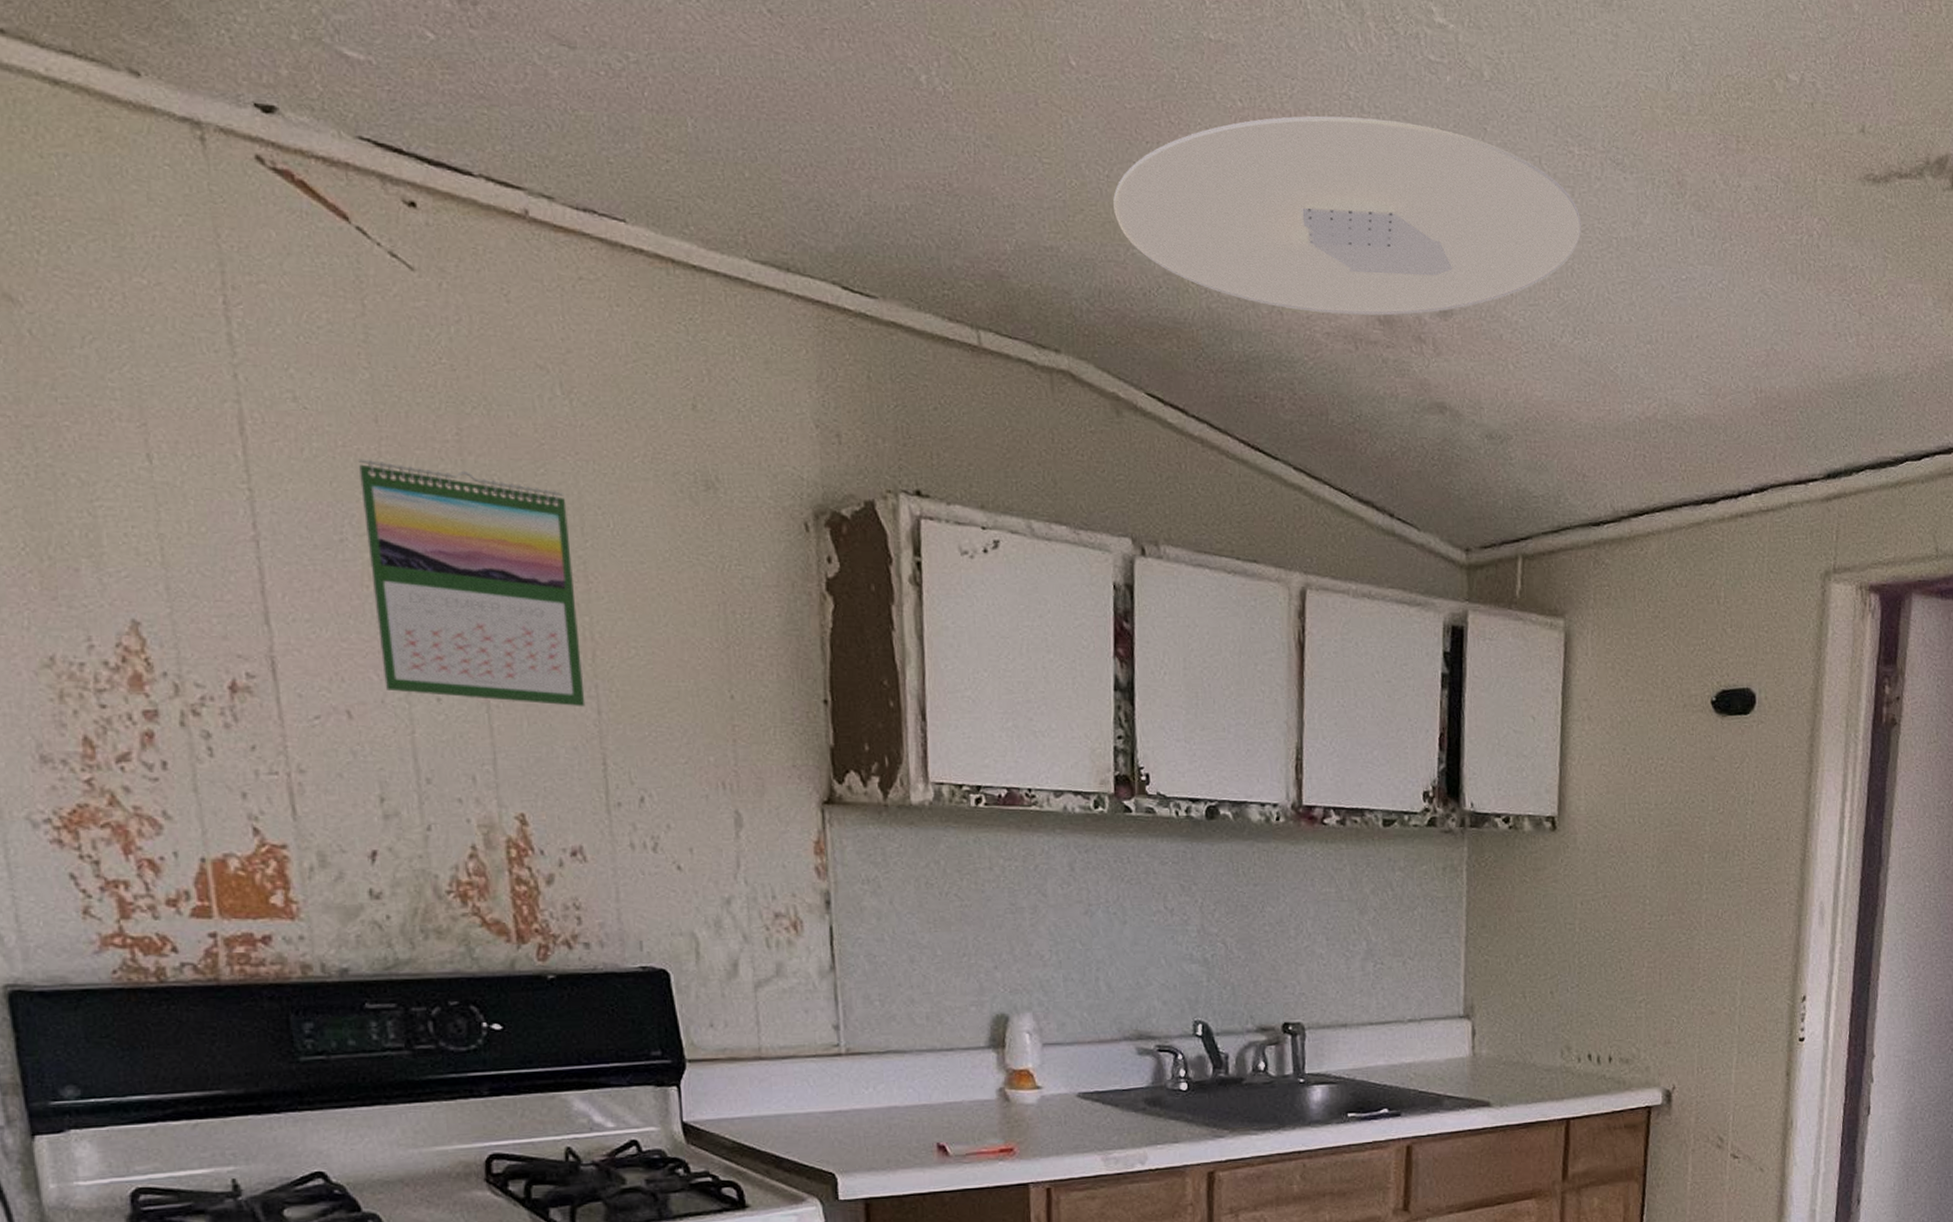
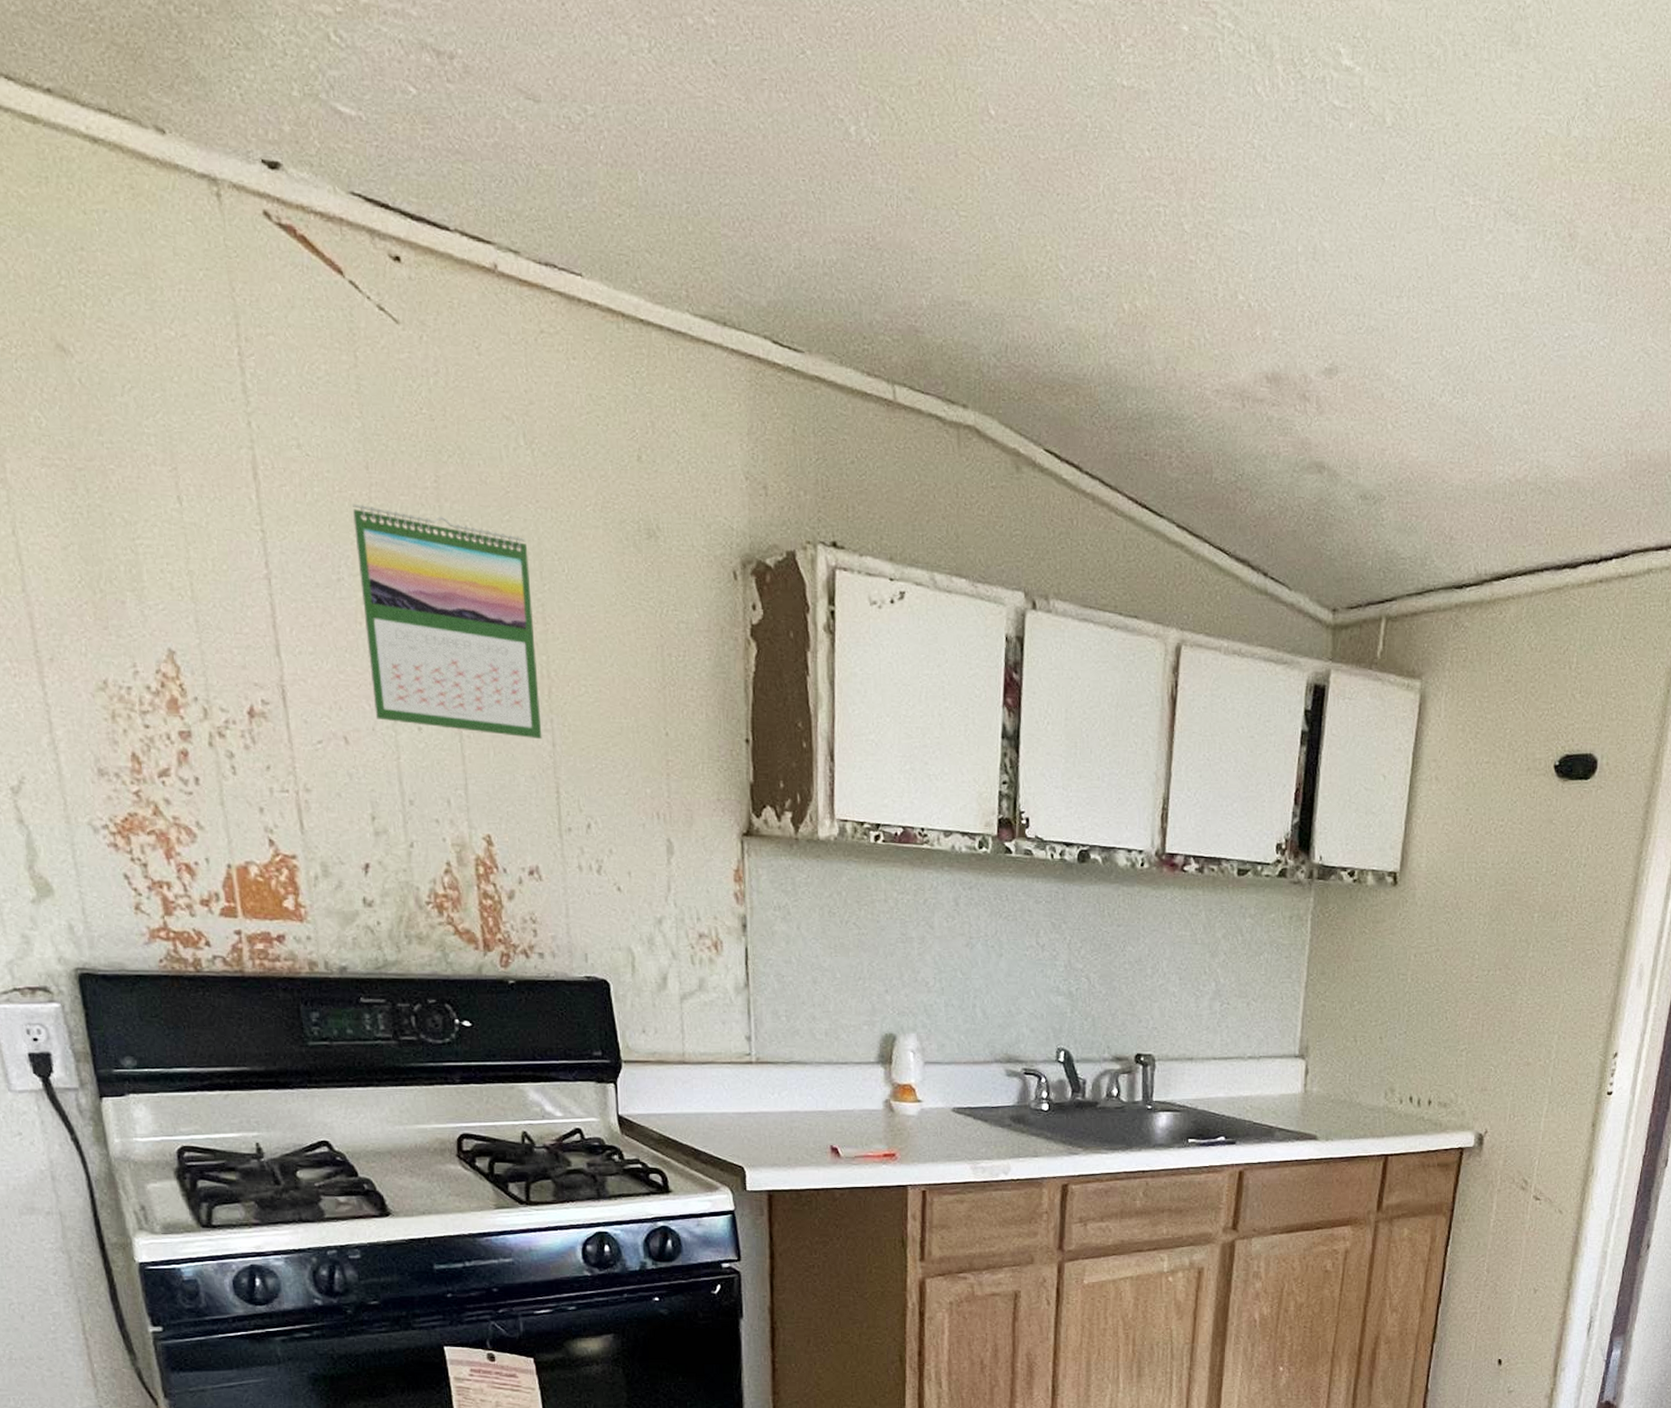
ceiling light: present [1113,116,1581,316] -> none [1023,165,1470,373]

